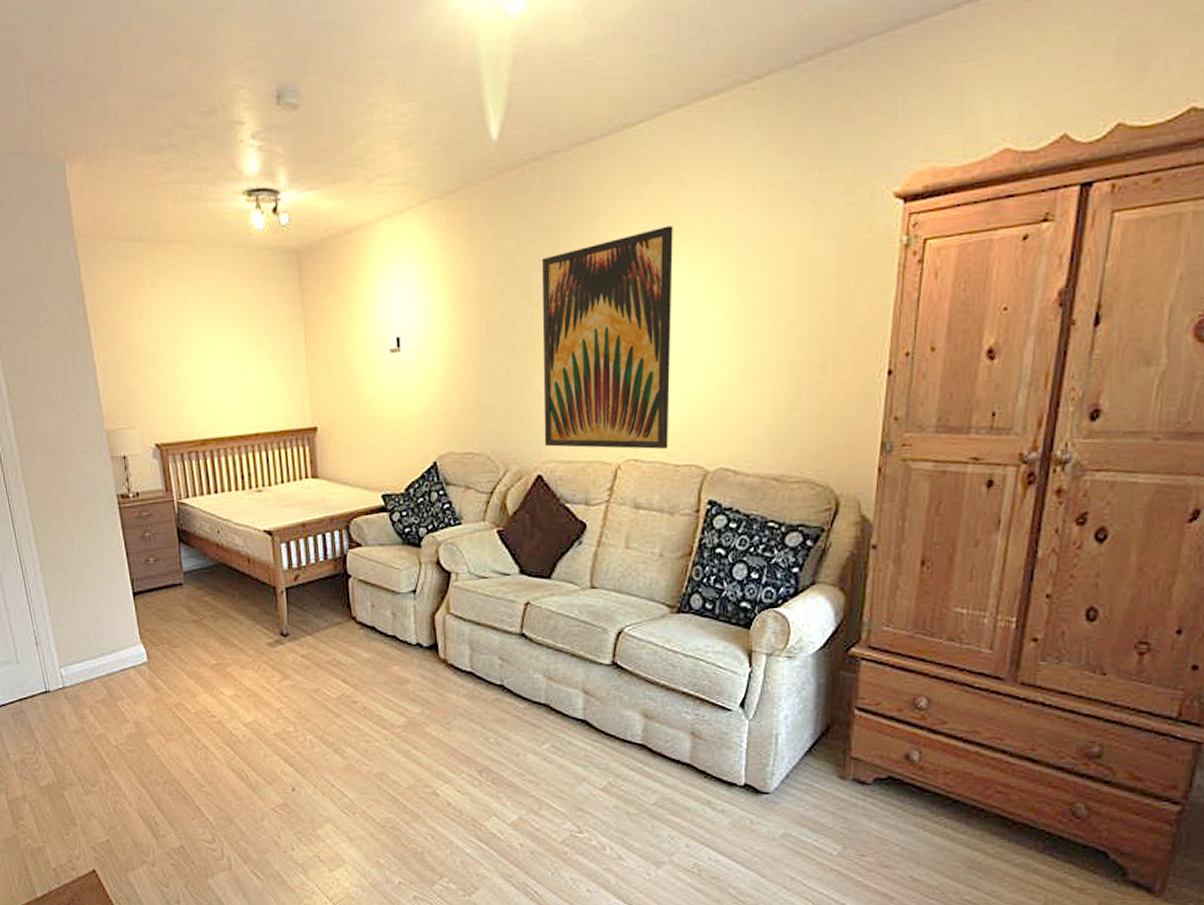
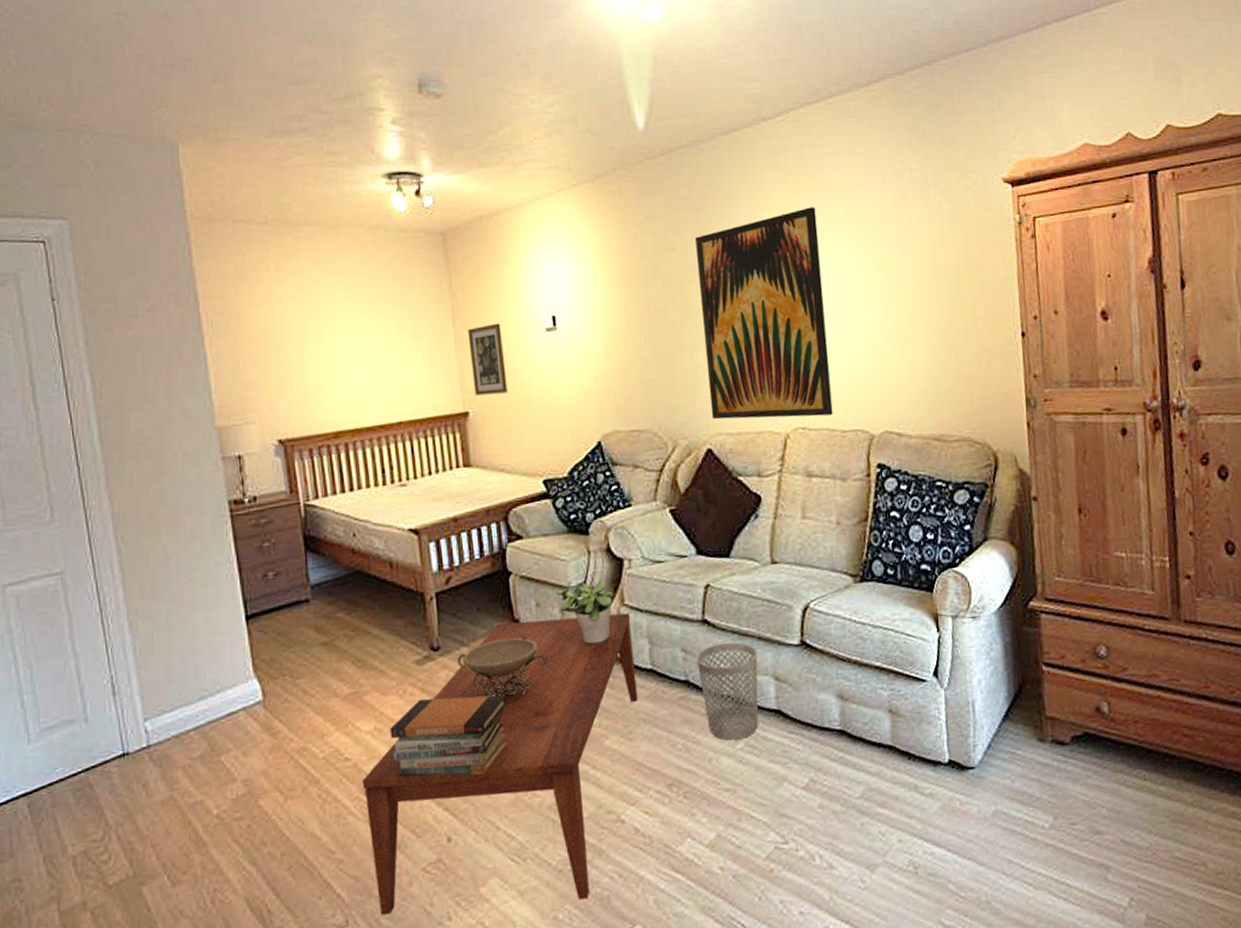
coffee table: none [225,619,457,851] -> present [362,613,638,915]
book stack: none [247,675,344,743] -> present [390,694,509,776]
decorative bowl: none [303,632,381,681] -> present [457,636,549,697]
wall art: none [318,343,353,412] -> present [467,323,508,396]
potted plant: none [389,588,441,644] -> present [555,580,614,644]
wastebasket: none [512,655,570,741] -> present [696,642,759,741]

